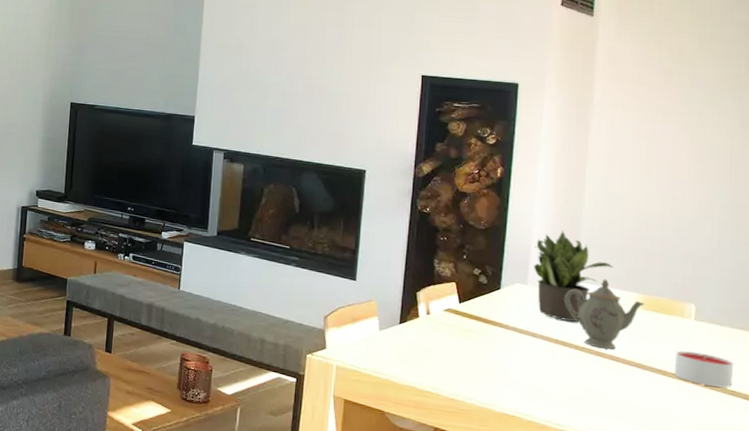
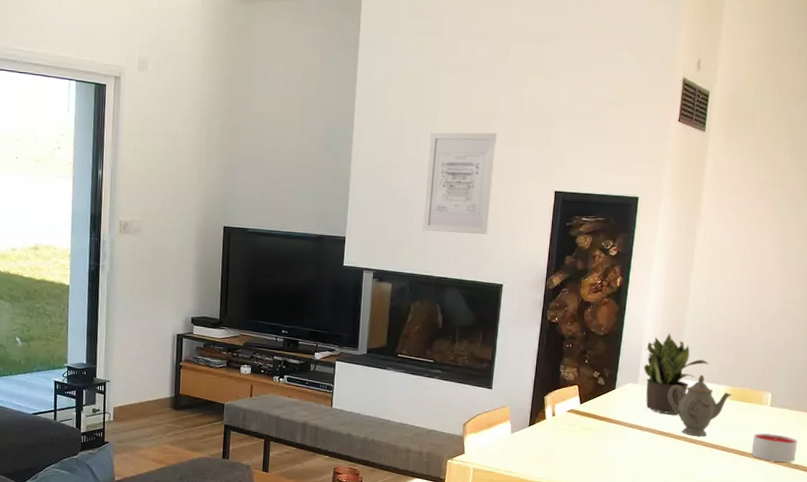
wall art: none [277,14,356,119] -> present [423,132,498,235]

